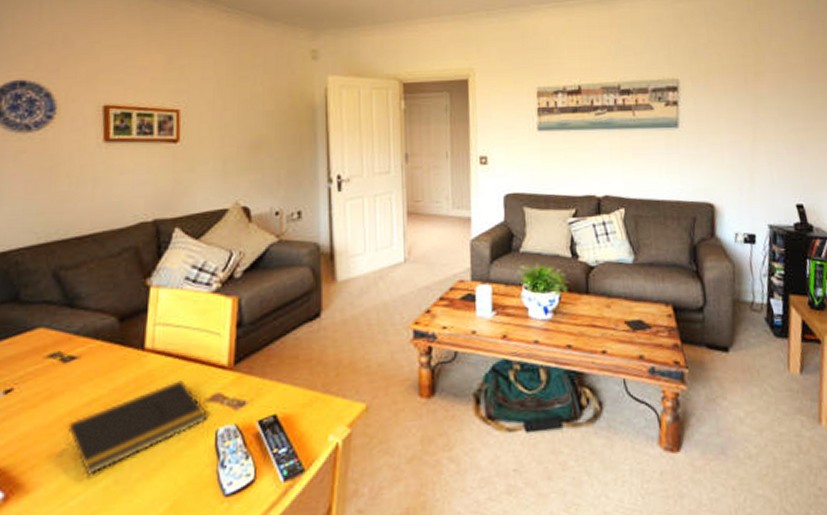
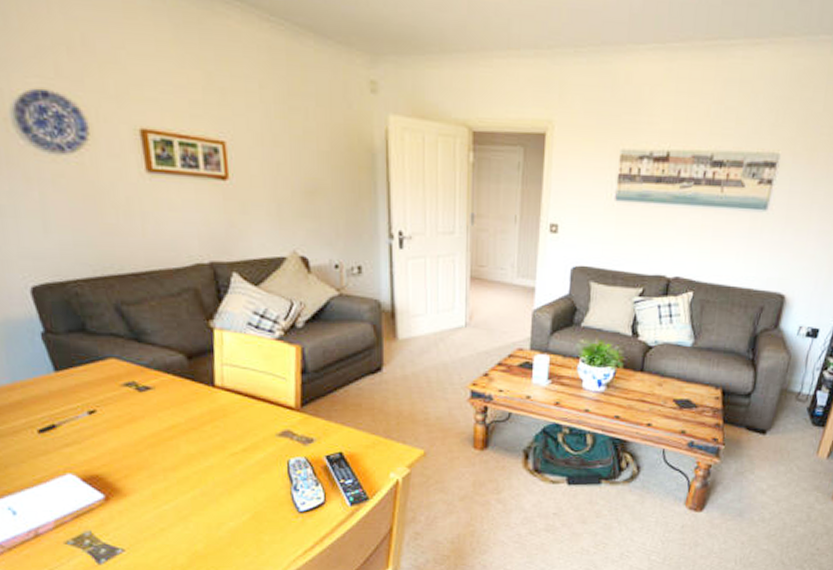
notepad: present [65,380,209,475] -> none [152,416,281,487]

